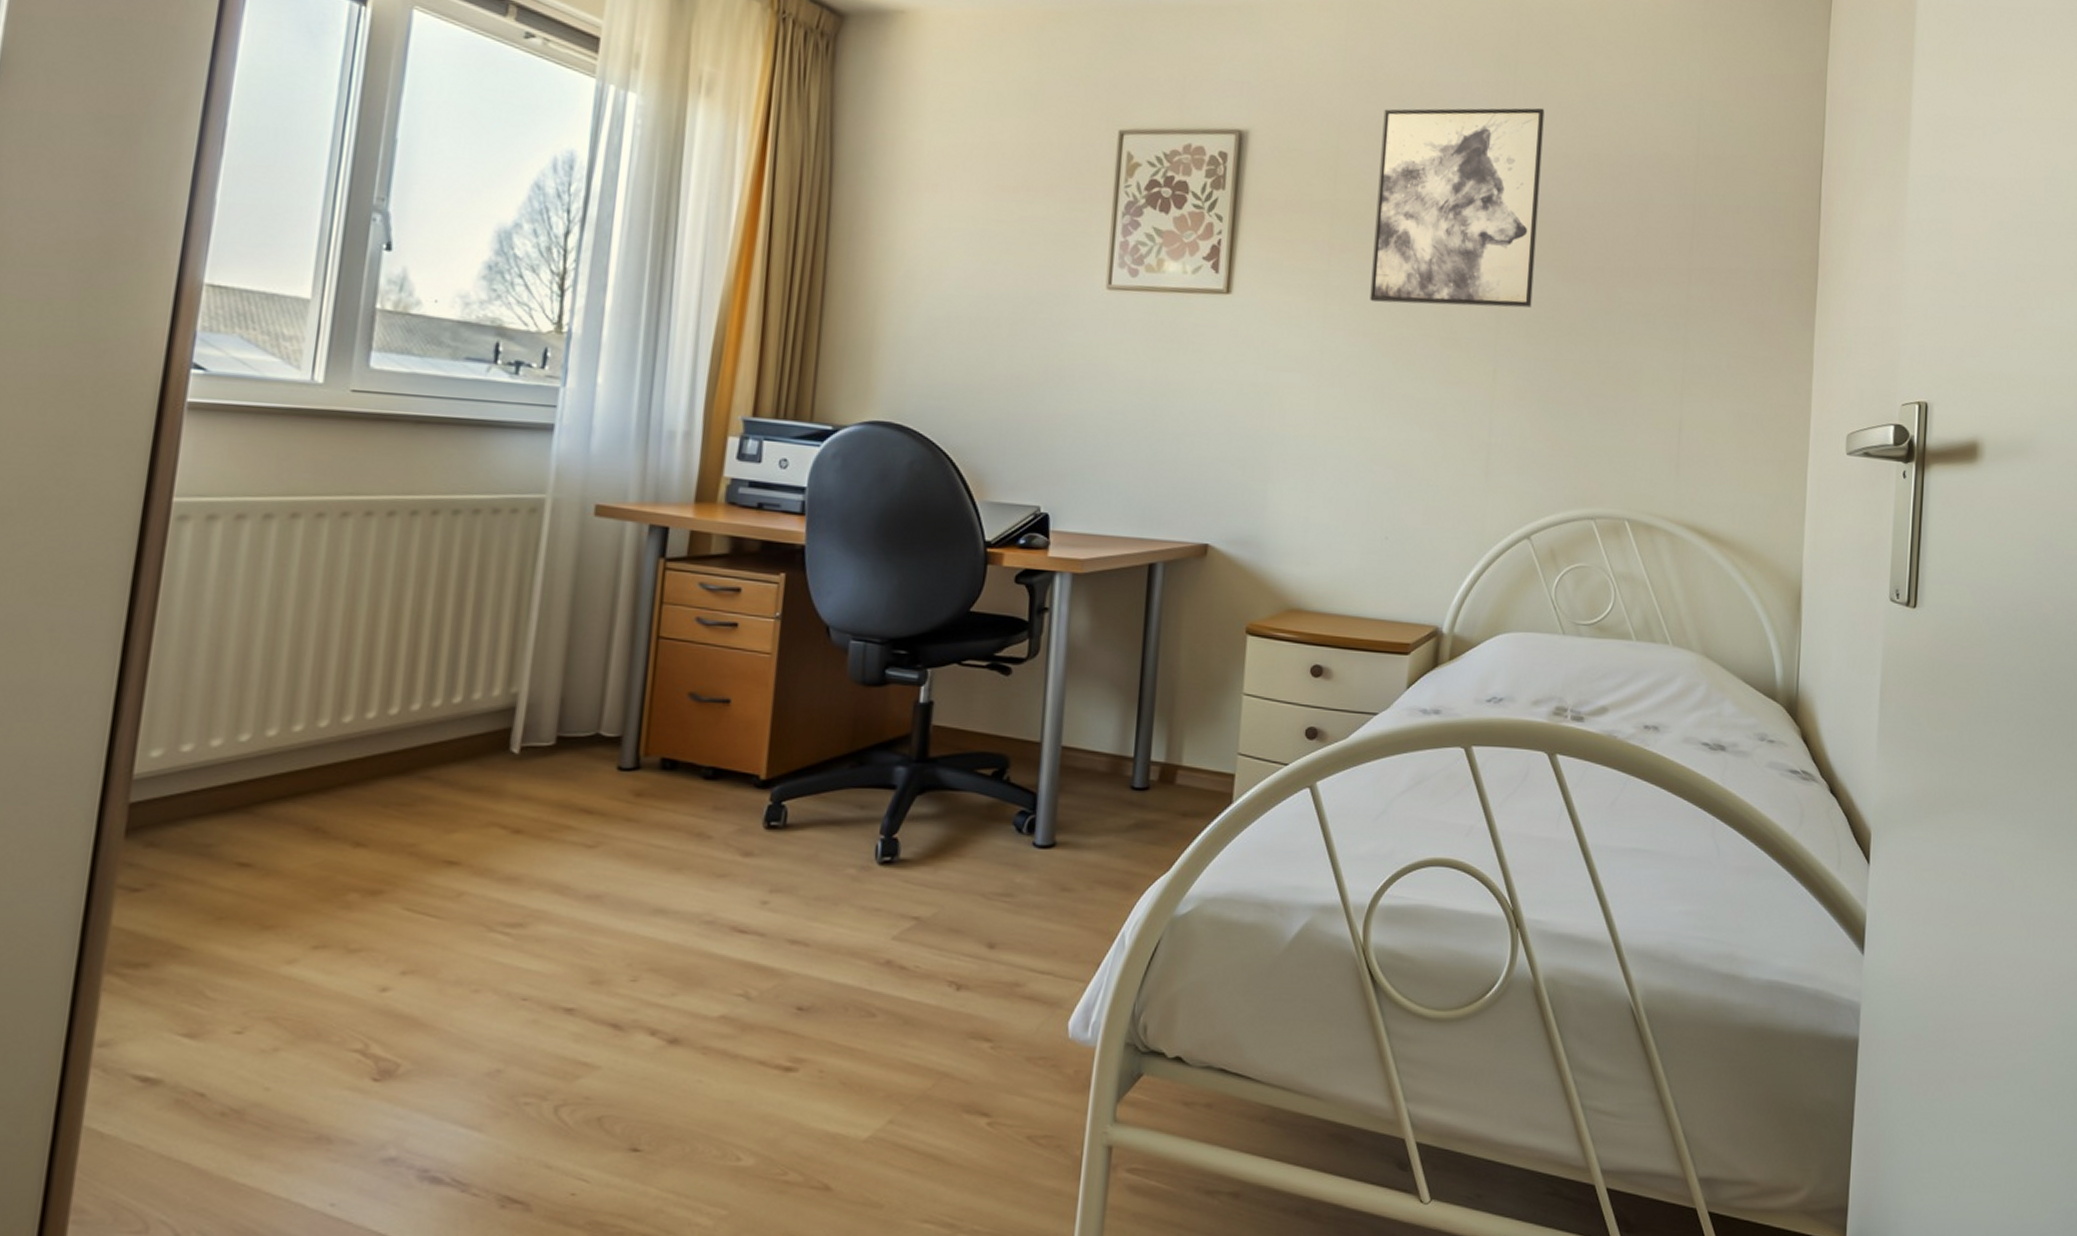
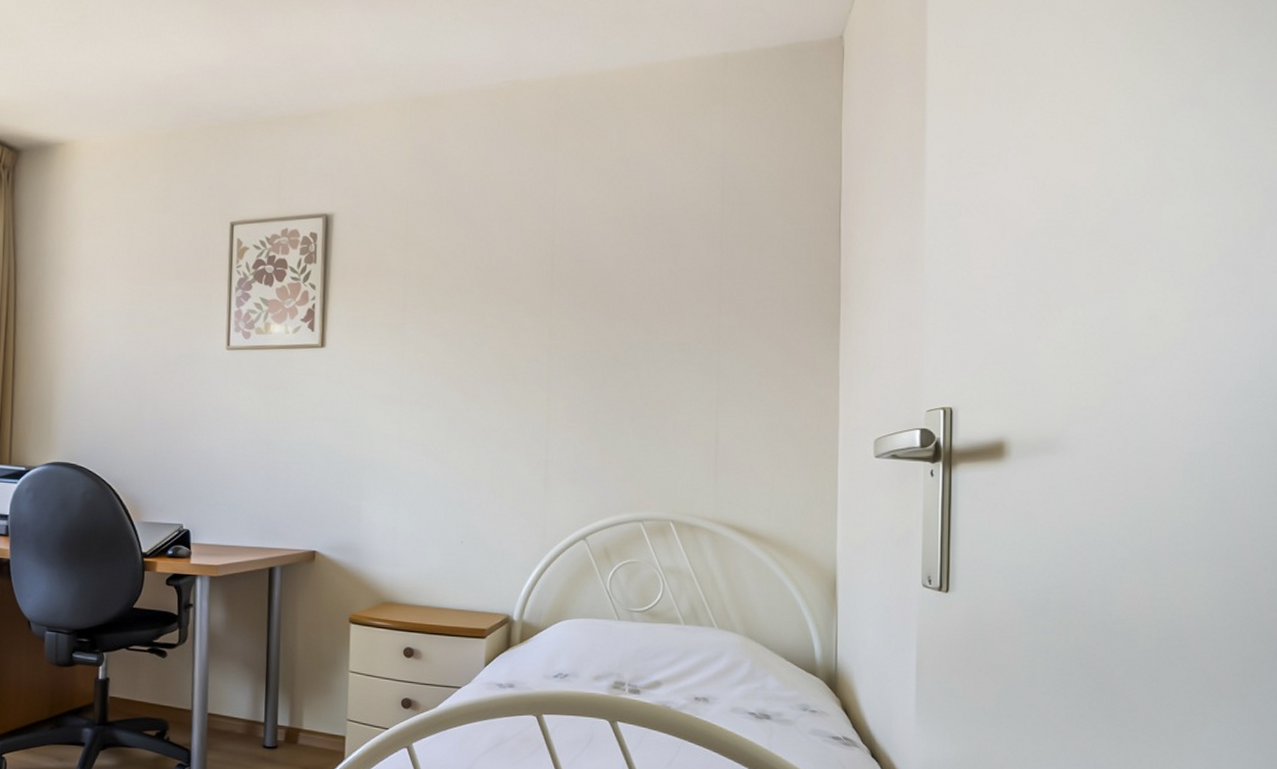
wall art: present [1370,107,1545,308] -> none [439,174,583,348]

